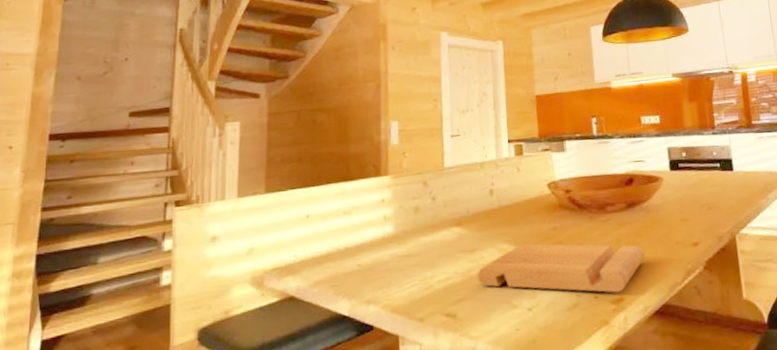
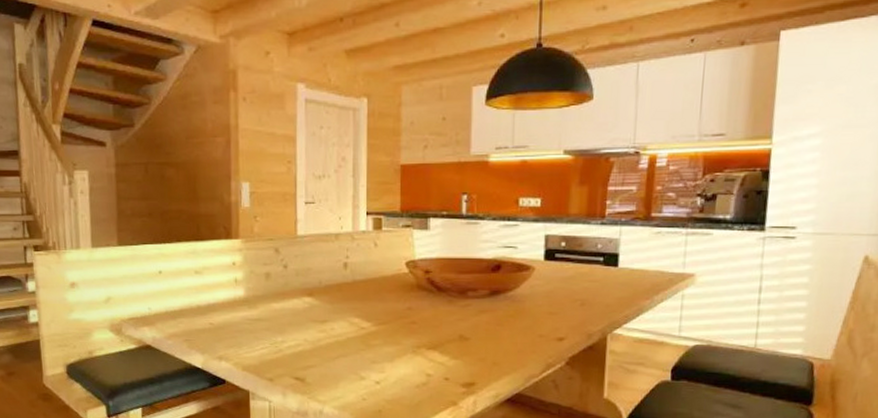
cutting board: present [477,243,645,293] -> none [327,320,503,377]

